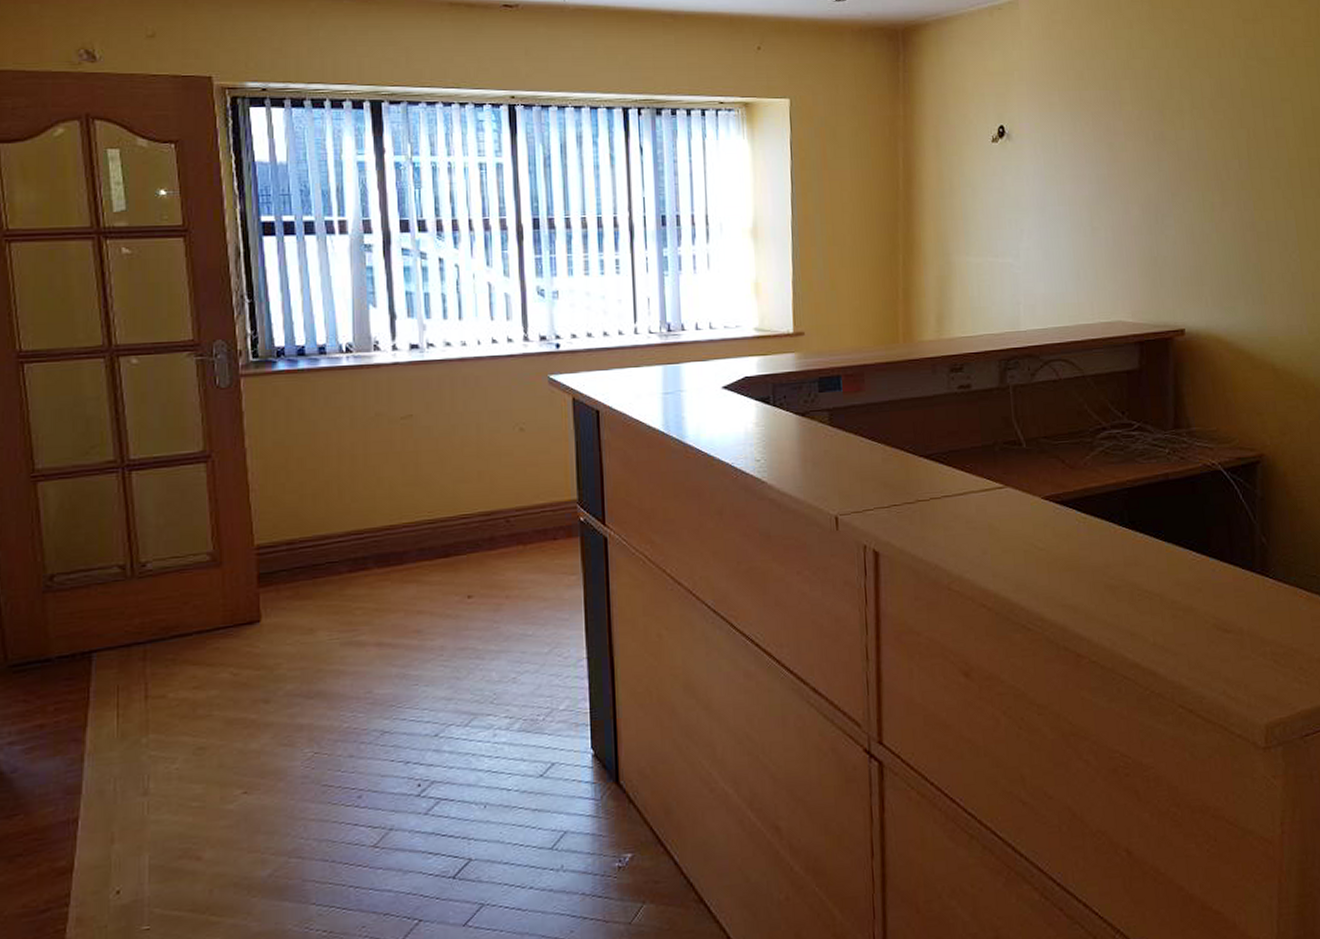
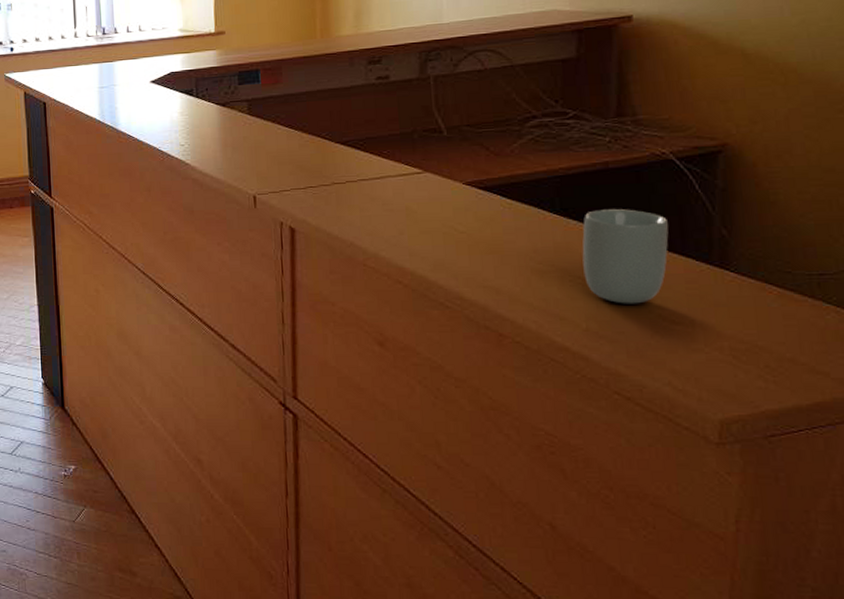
cup: none [1148,520,1220,616] -> present [582,209,669,304]

